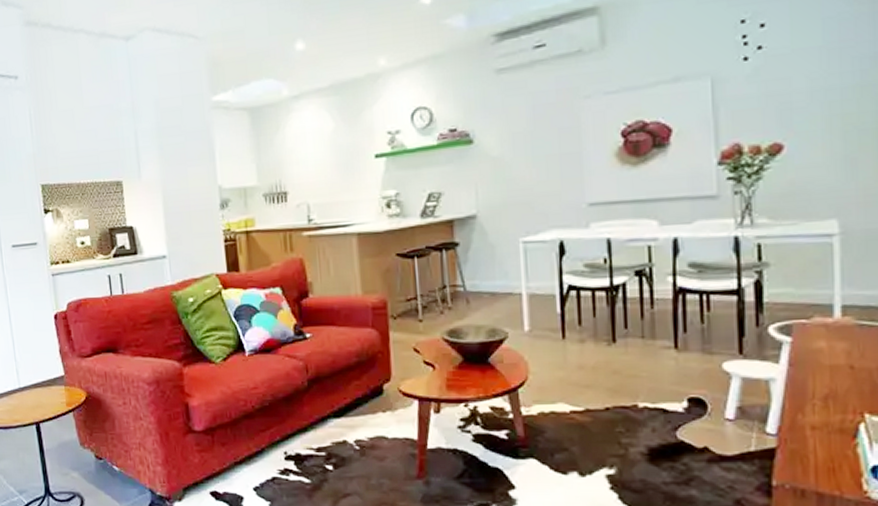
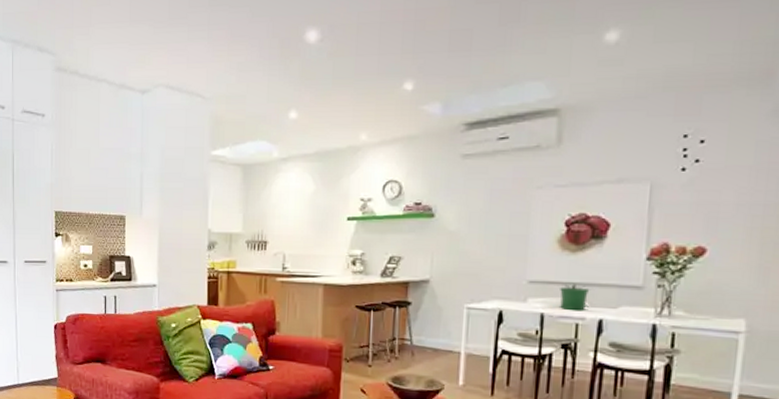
planter: none [625,201,659,232] -> present [560,284,590,311]

